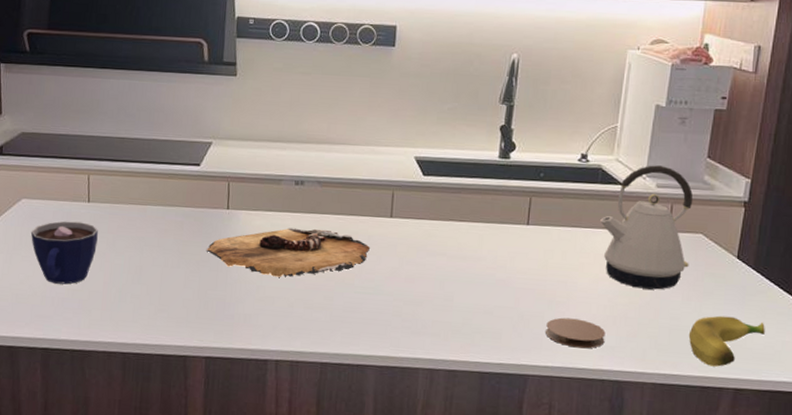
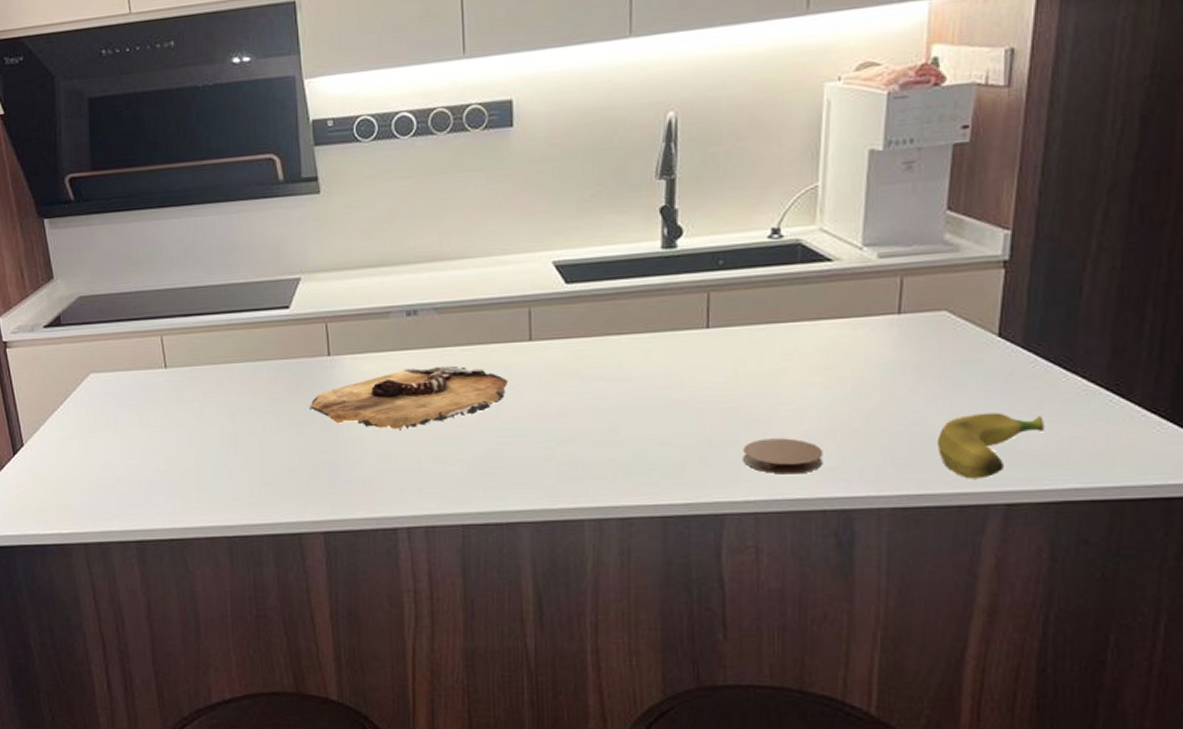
cup: present [30,221,98,285] -> none [105,392,182,466]
kettle: present [600,165,693,290] -> none [804,229,931,391]

